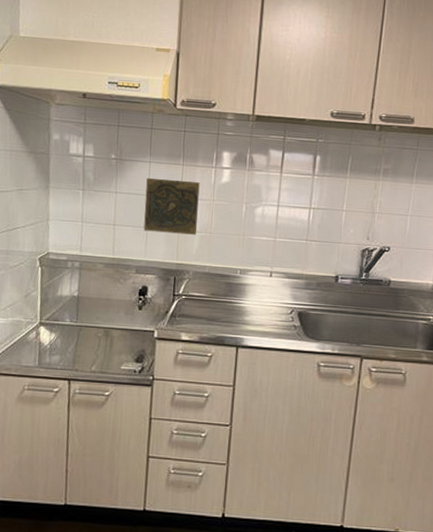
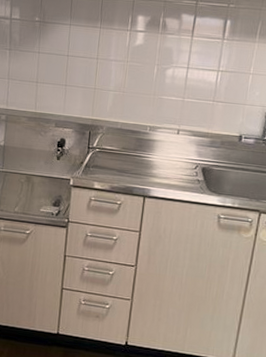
decorative tile: present [143,177,200,235] -> none [63,39,116,94]

